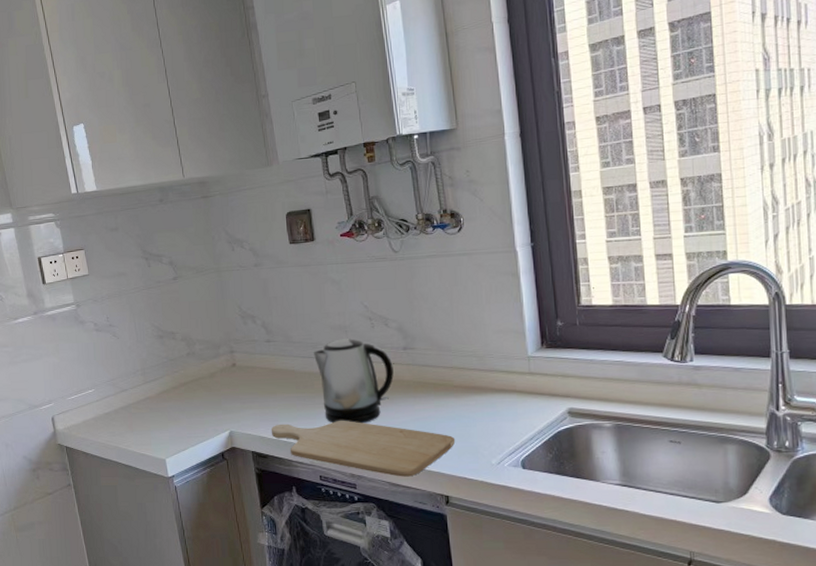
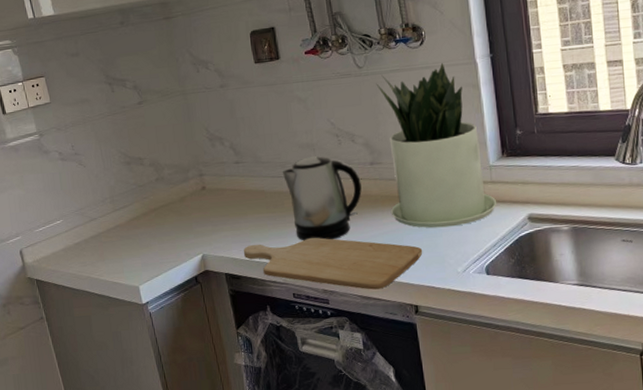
planter: none [411,250,535,418] -> present [376,63,497,228]

